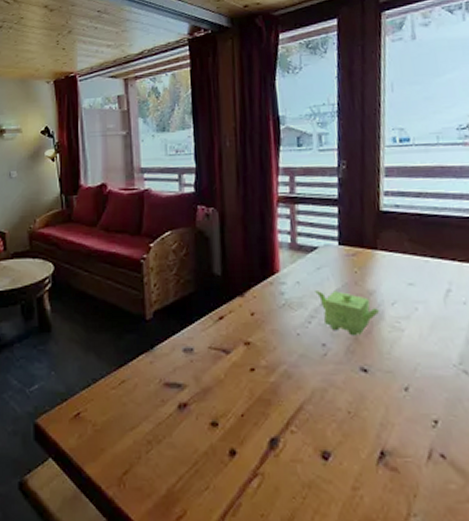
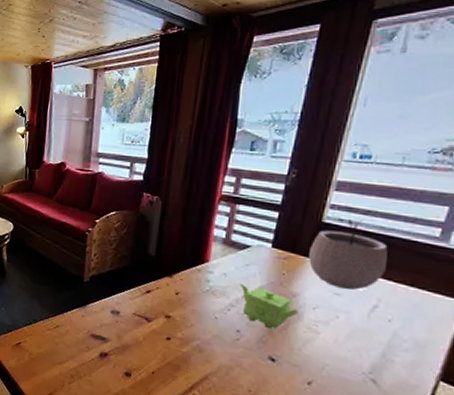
plant pot: none [374,202,449,277] -> present [308,219,388,290]

